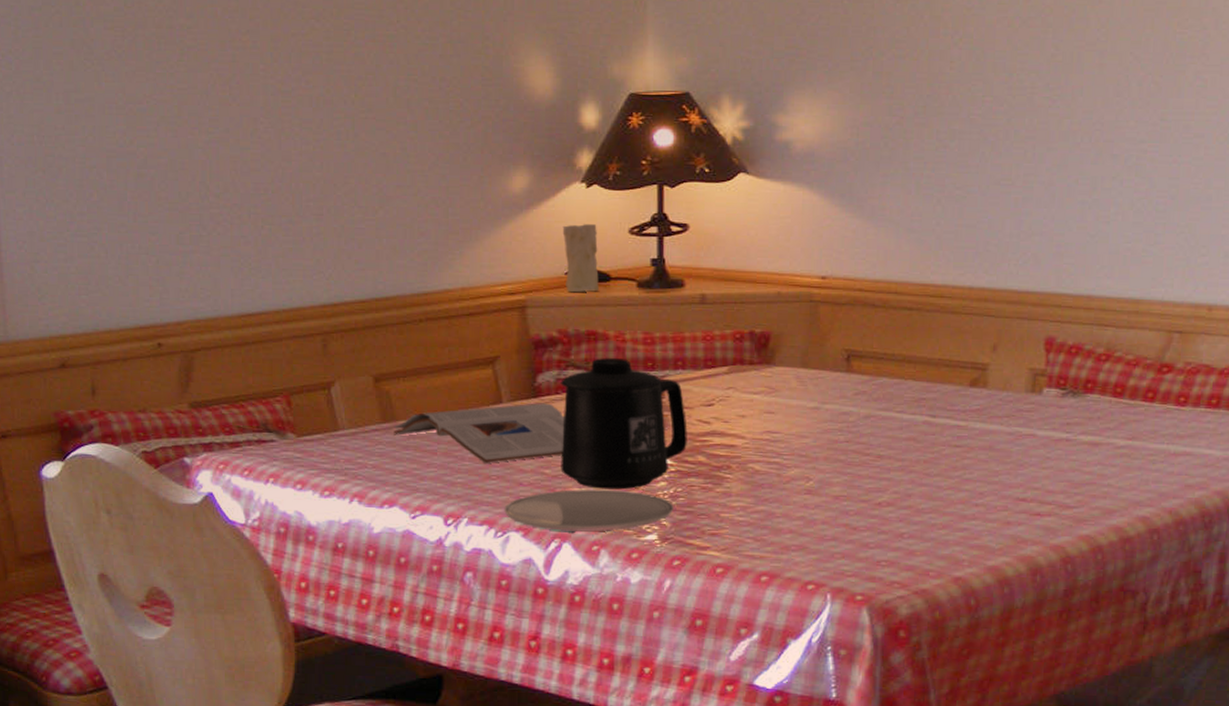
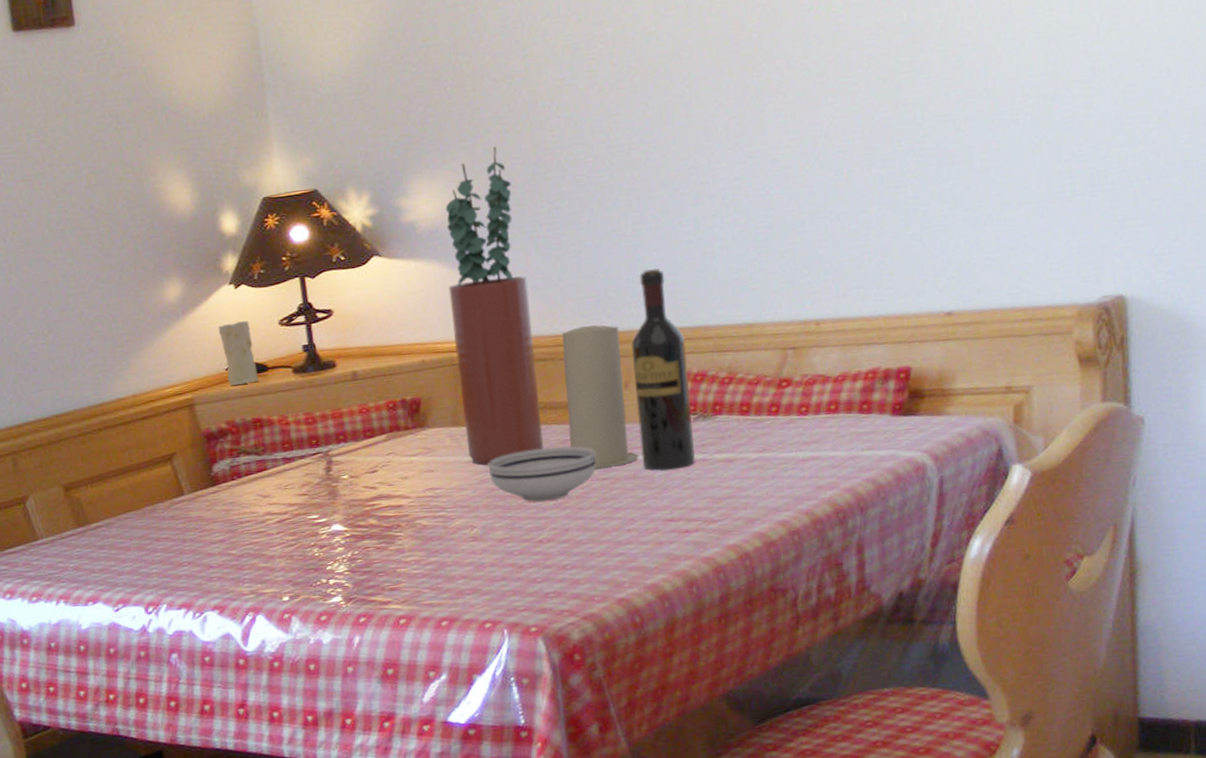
magazine: present [393,403,565,463] -> none [87,489,246,552]
plate: present [504,489,674,532] -> none [198,559,354,605]
mug: present [560,358,687,490] -> none [234,439,358,562]
vase: none [814,71,903,414] -> present [445,147,544,465]
bowl: none [833,403,952,460] -> present [487,446,596,501]
candle: none [925,279,998,434] -> present [562,325,639,469]
wine bottle: none [1000,225,1064,445] -> present [630,268,696,471]

